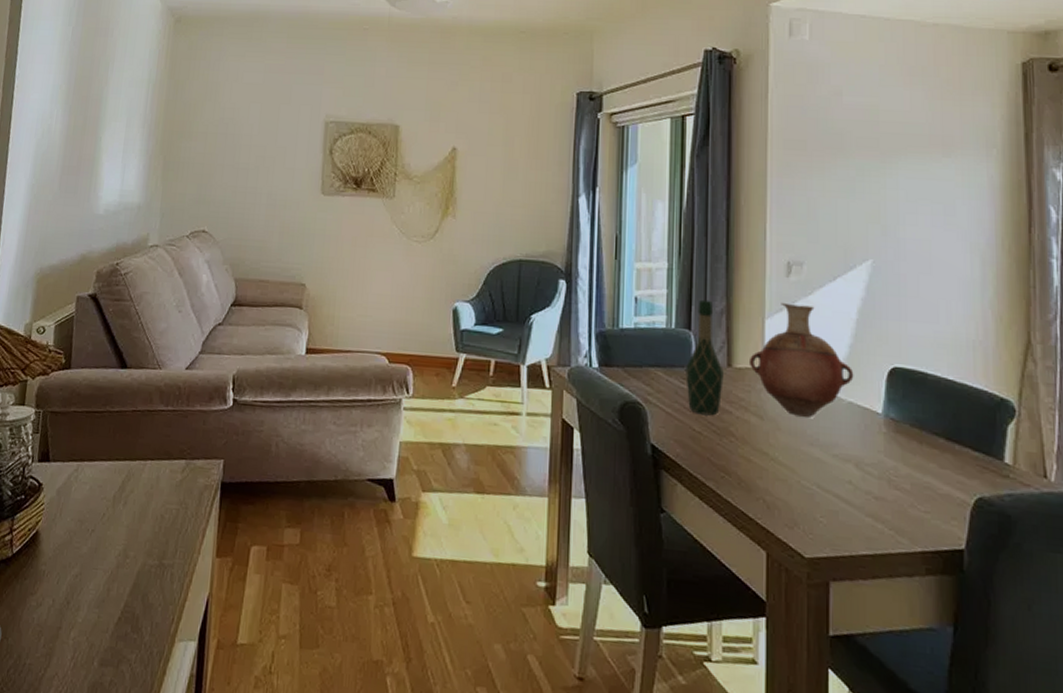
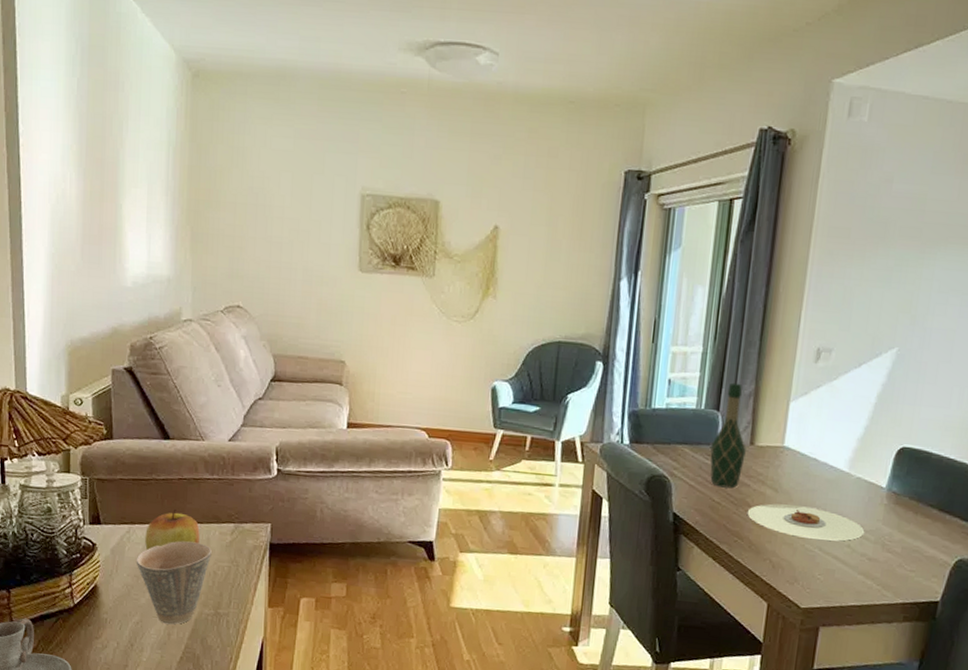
cup: none [81,480,161,578] -> present [136,541,212,625]
apple: none [92,443,150,490] -> present [145,508,200,550]
plate: none [732,433,866,476] -> present [747,503,865,541]
vase: present [750,302,854,417] -> none [771,386,866,490]

